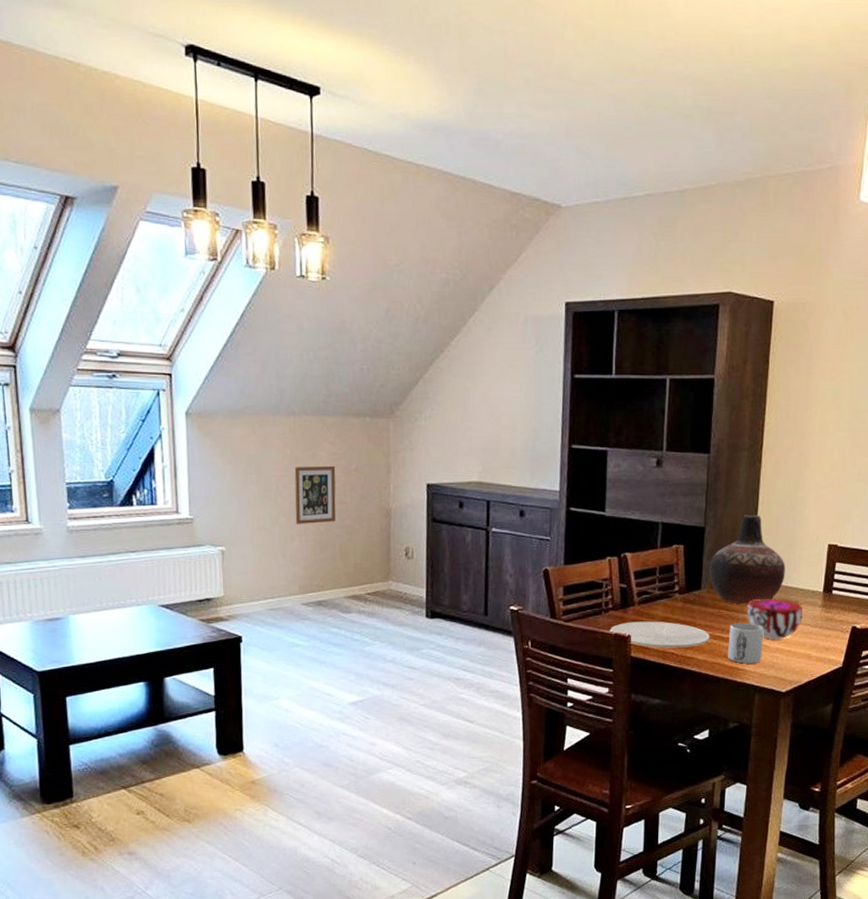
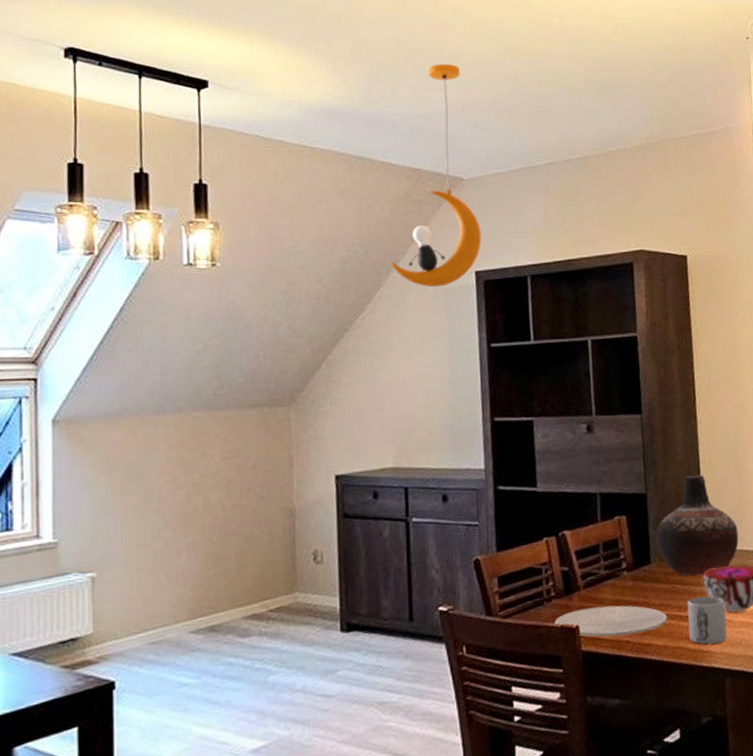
picture frame: present [294,465,336,524] -> none [181,464,231,537]
pendant lamp: none [485,79,574,316] -> present [390,63,482,288]

